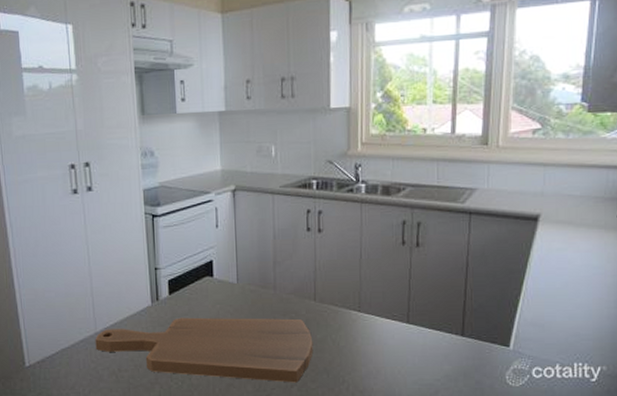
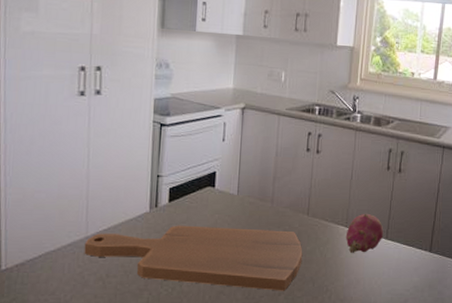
fruit: none [359,296,404,340] -> present [345,214,384,253]

